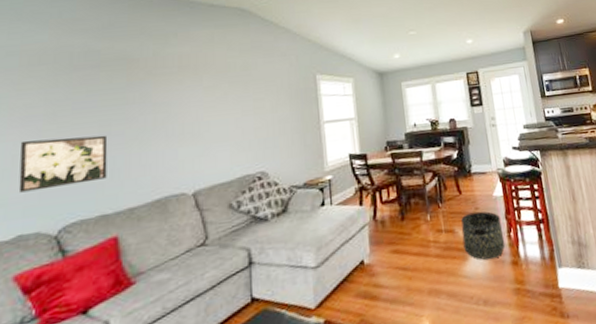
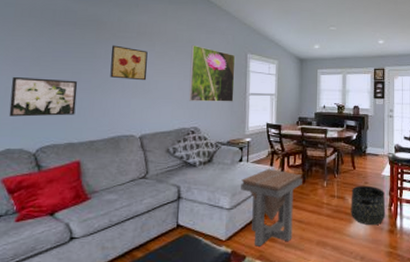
wall art: none [147,85,196,126] -> present [110,45,148,81]
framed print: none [247,72,306,141] -> present [188,44,236,102]
side table: none [326,209,401,310] -> present [241,169,302,247]

